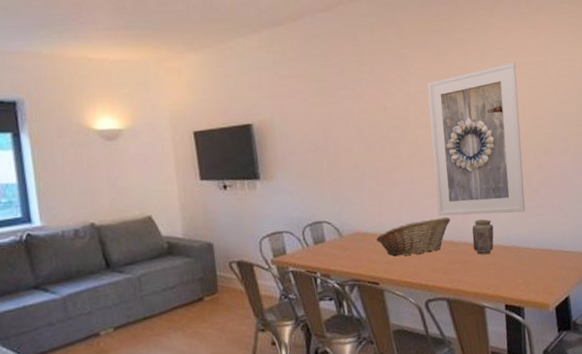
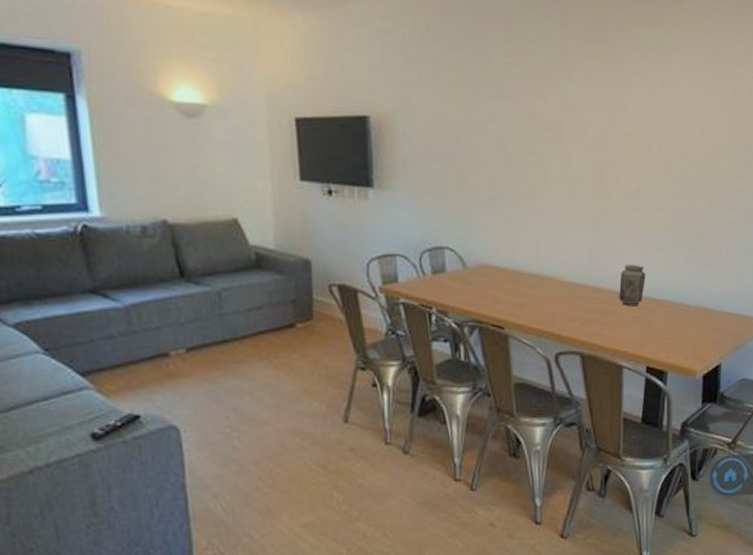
fruit basket: present [376,217,451,257] -> none [507,258,597,298]
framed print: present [427,62,526,216] -> none [583,73,701,261]

